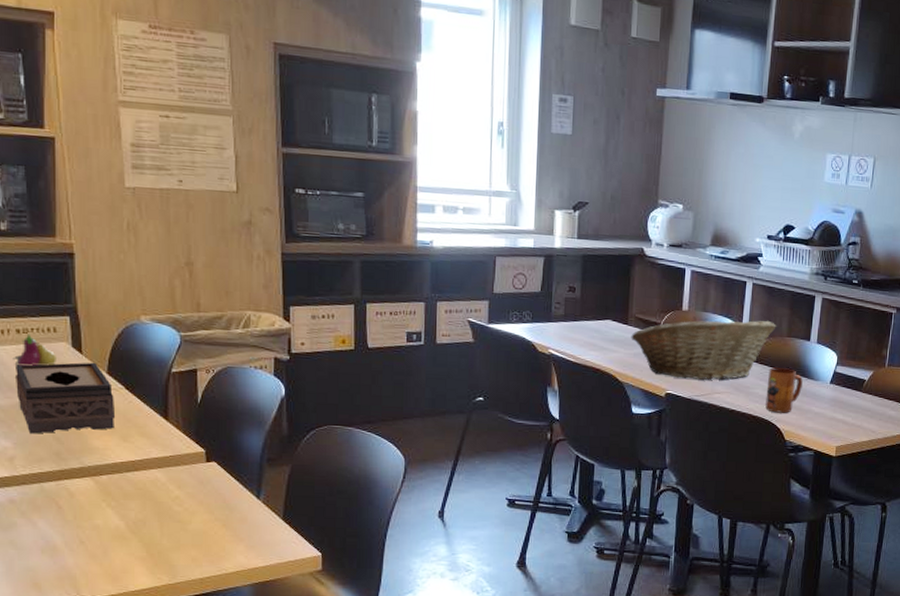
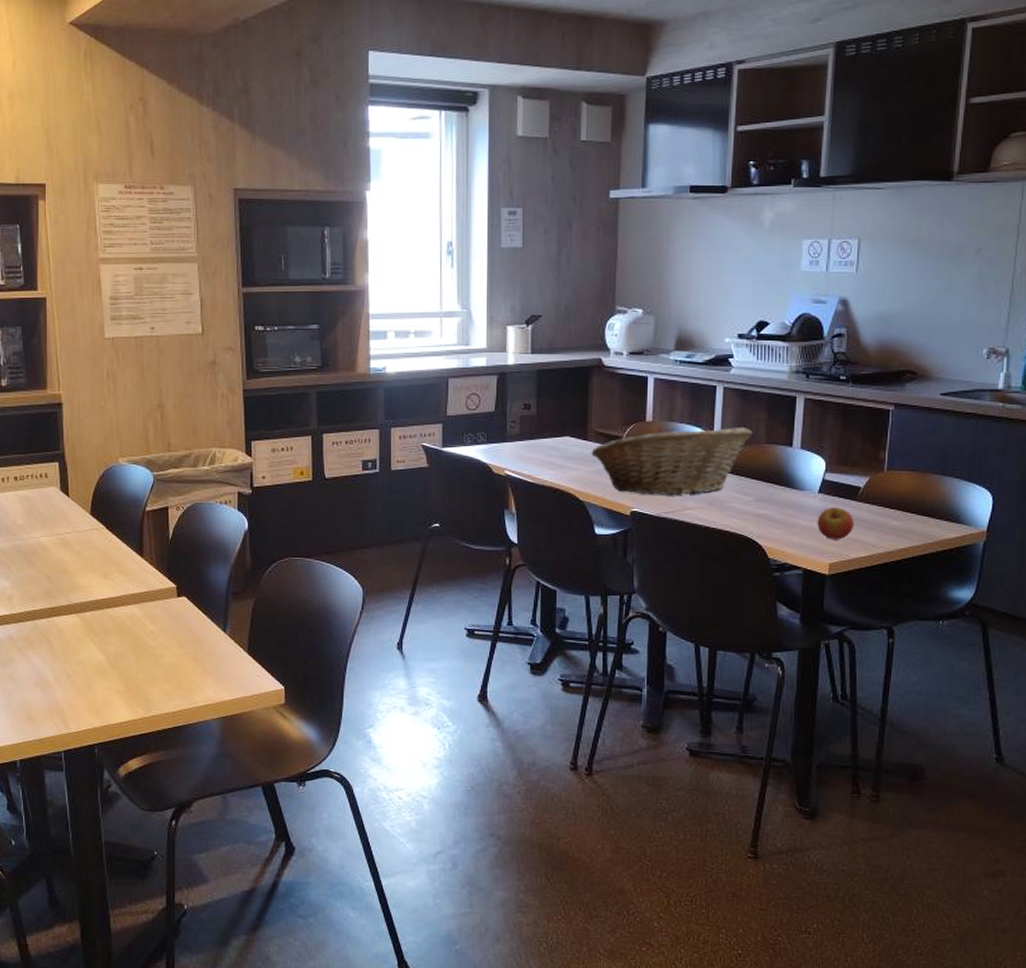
fruit: present [13,334,56,367] -> none [11,480,47,511]
tissue box: present [16,362,116,434] -> none [14,504,98,574]
mug: present [765,367,803,413] -> none [744,478,786,528]
apple: none [827,397,859,426] -> present [817,507,855,540]

